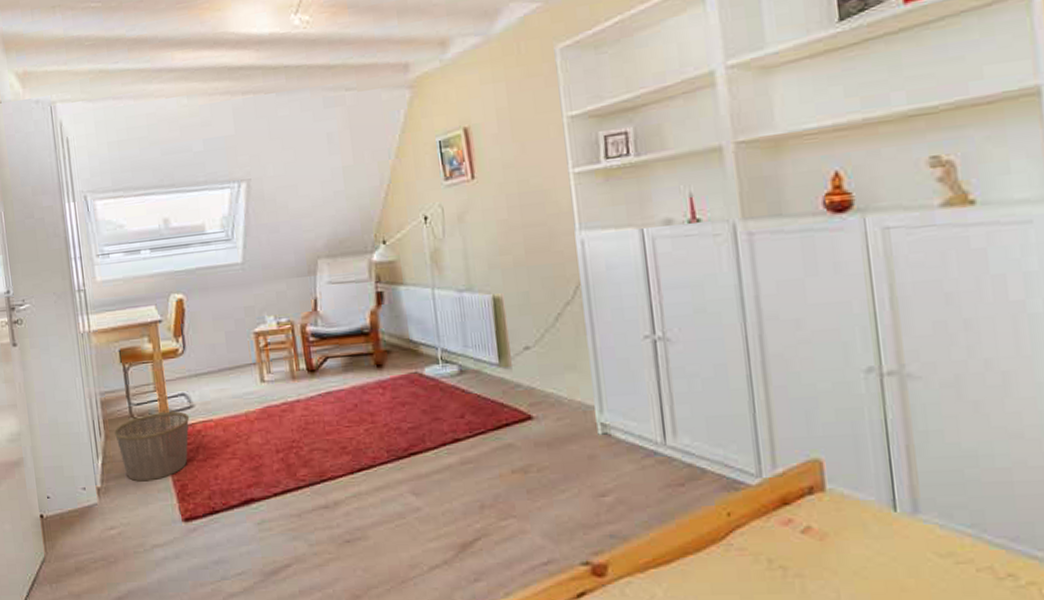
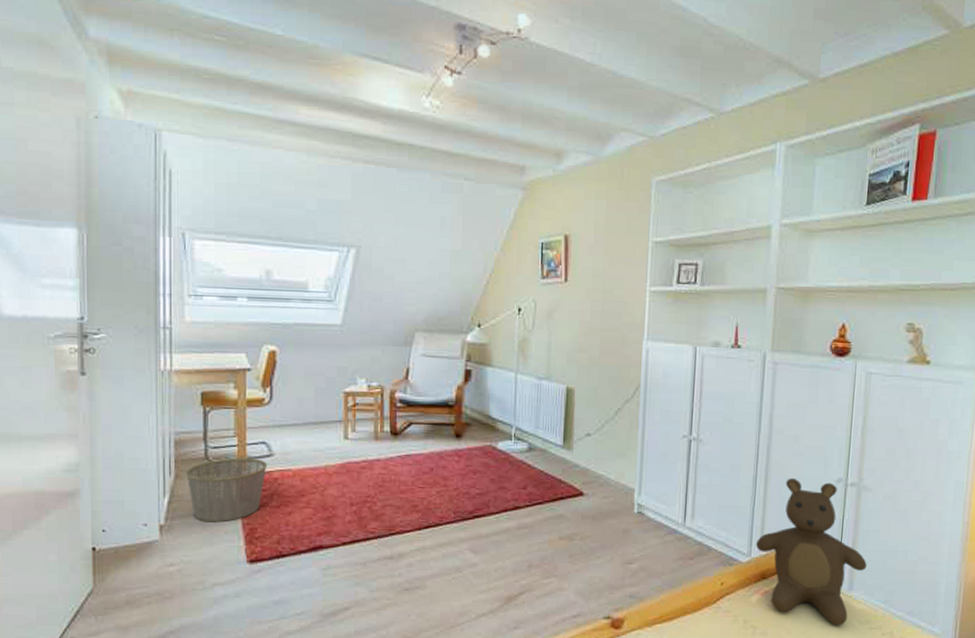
teddy bear: none [765,372,934,561] -> present [755,477,867,625]

